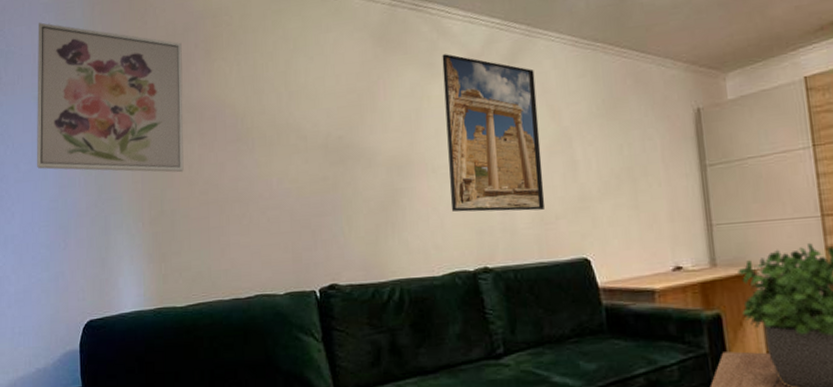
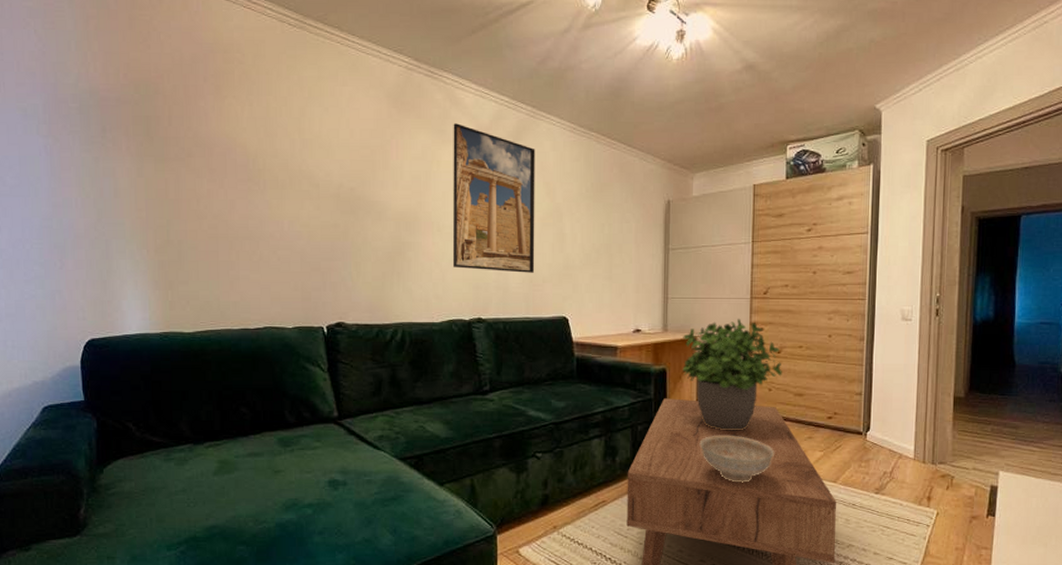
wall art: present [37,22,184,173] -> none [21,28,192,205]

